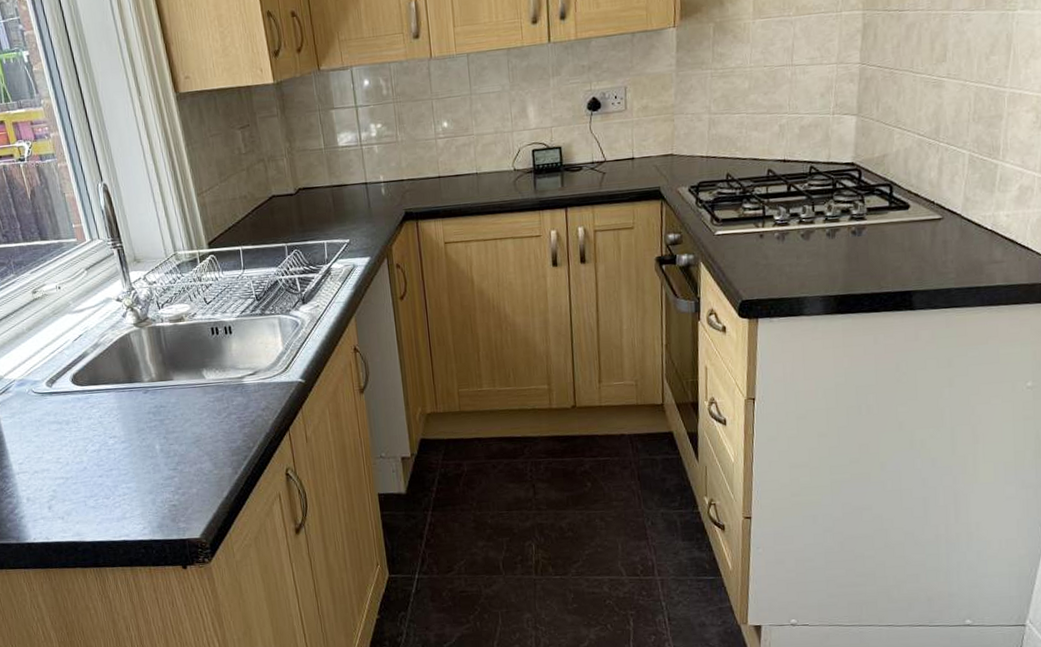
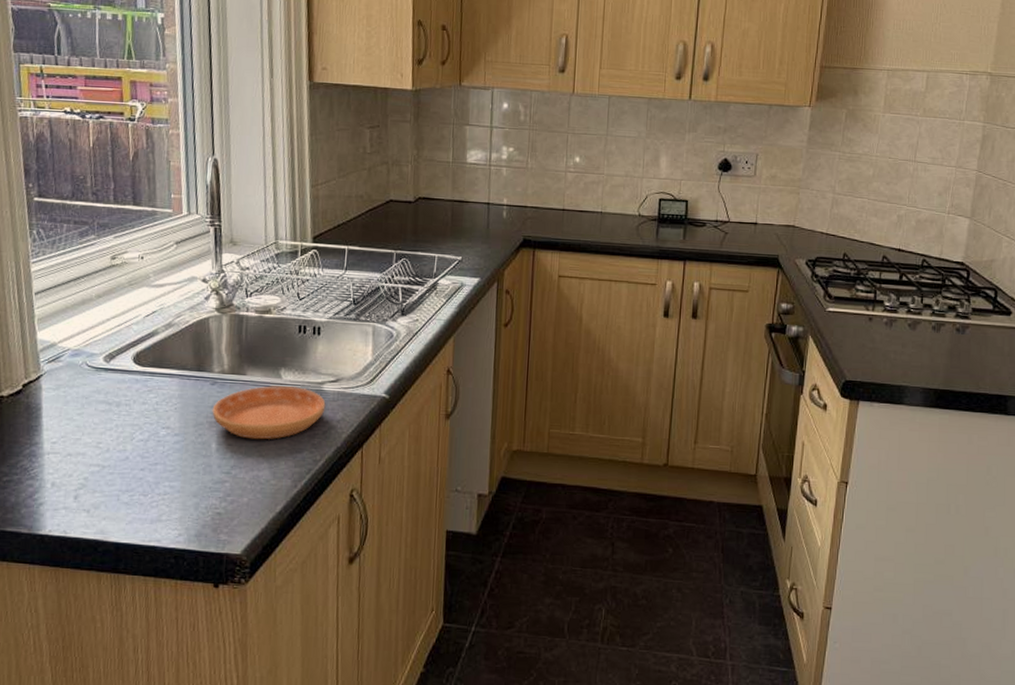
saucer: none [149,383,250,437] -> present [212,385,326,440]

